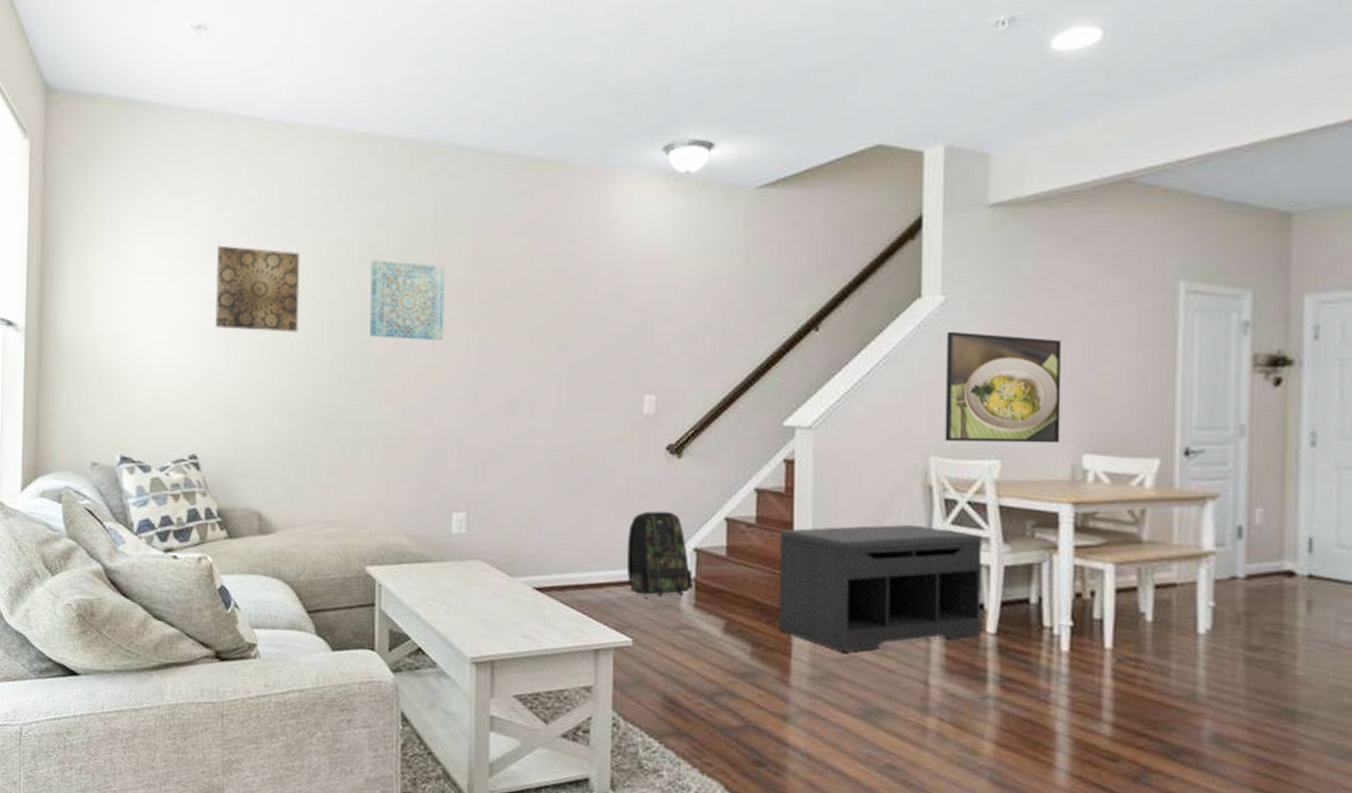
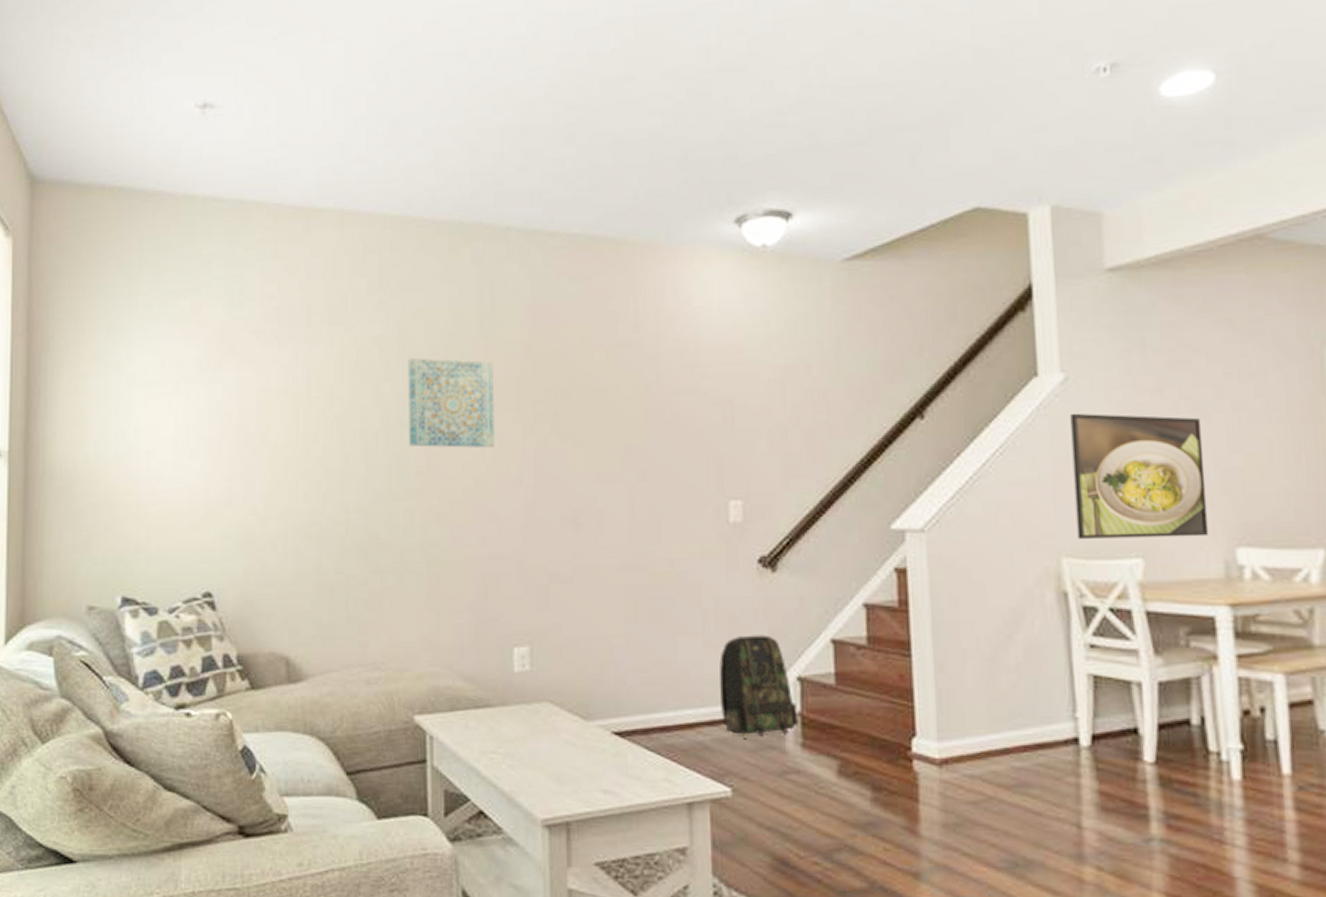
wall art: present [214,245,300,332] -> none [229,348,327,445]
bench: present [778,524,983,653] -> none [895,638,1138,793]

